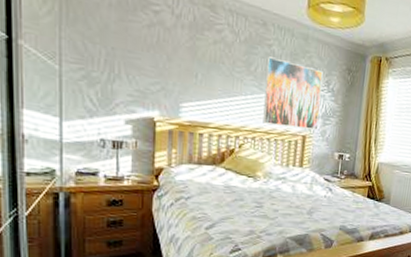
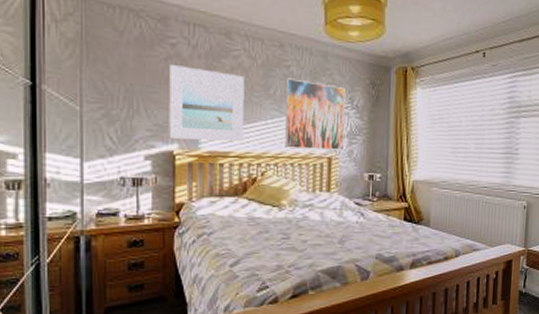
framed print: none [150,32,227,114] -> present [169,65,245,141]

